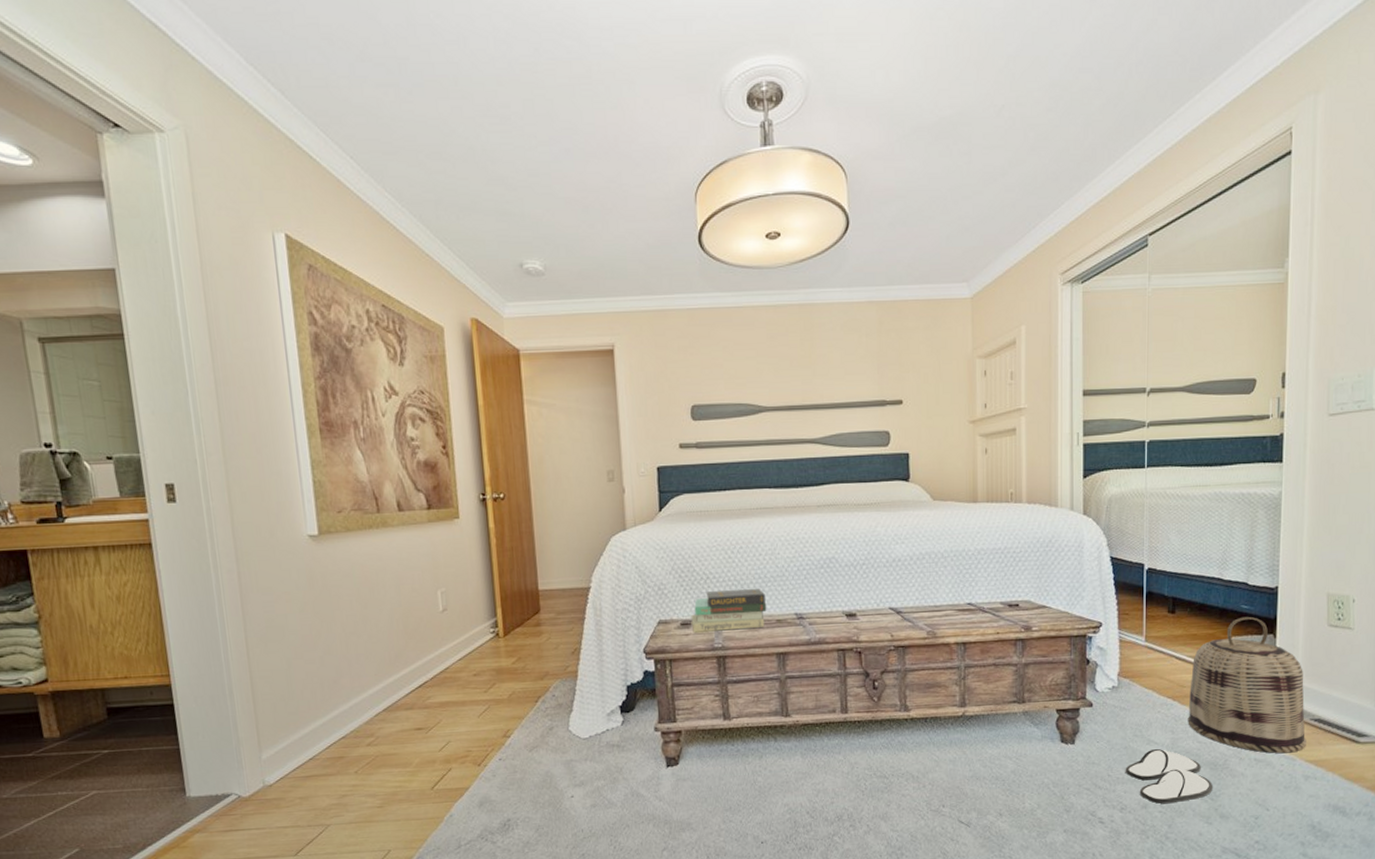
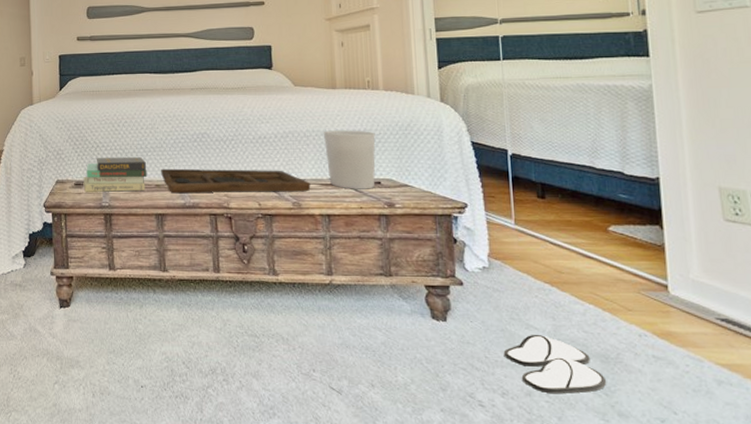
decorative tray: none [783,596,947,629] -> present [161,168,311,194]
candle holder: none [962,548,1016,614] -> present [323,130,376,189]
basket: present [1188,616,1306,754] -> none [568,206,714,353]

